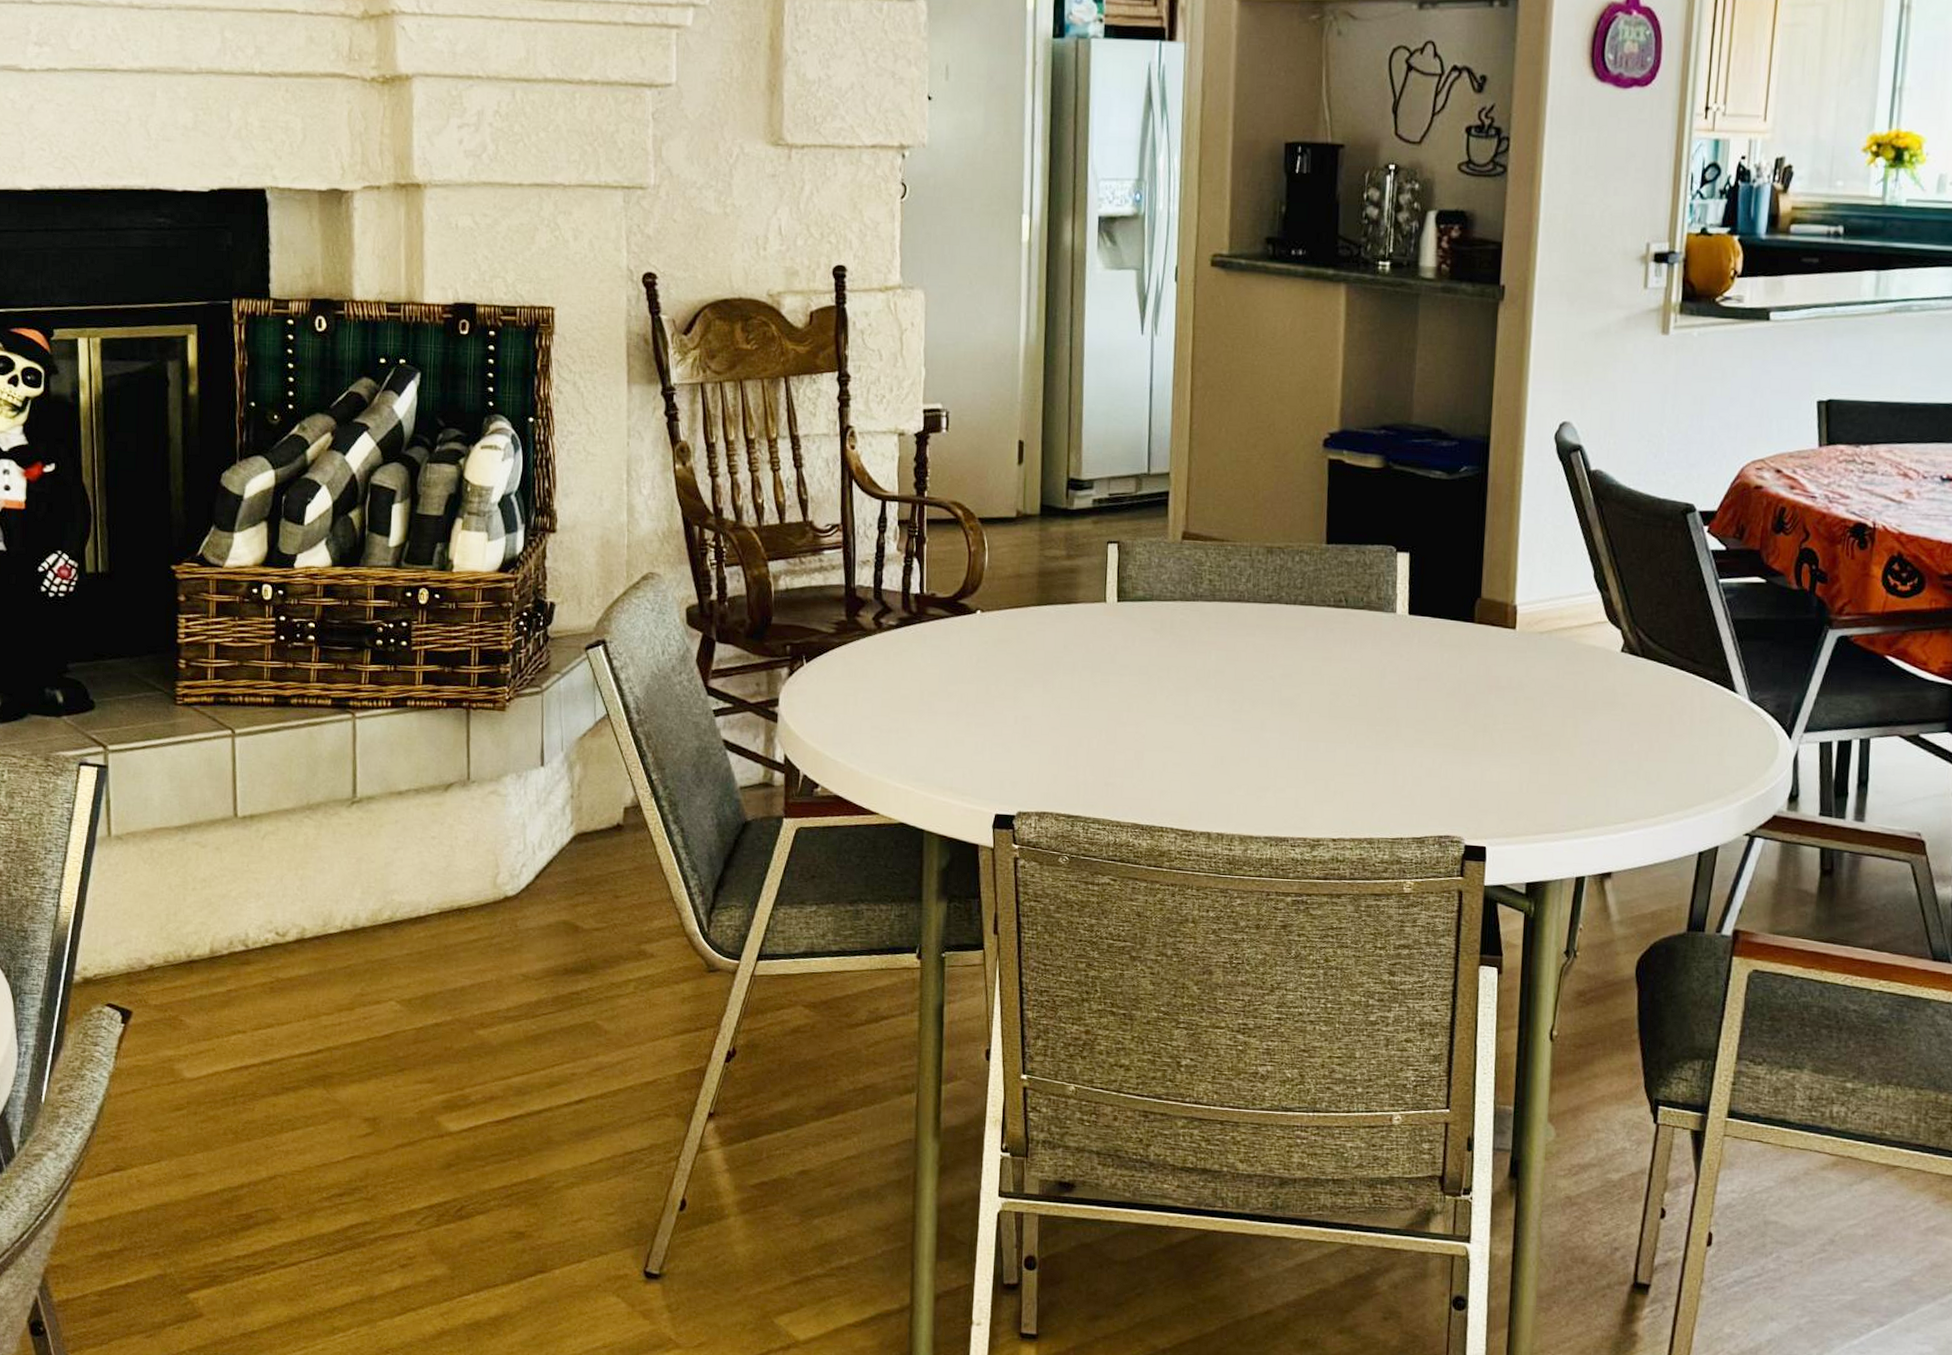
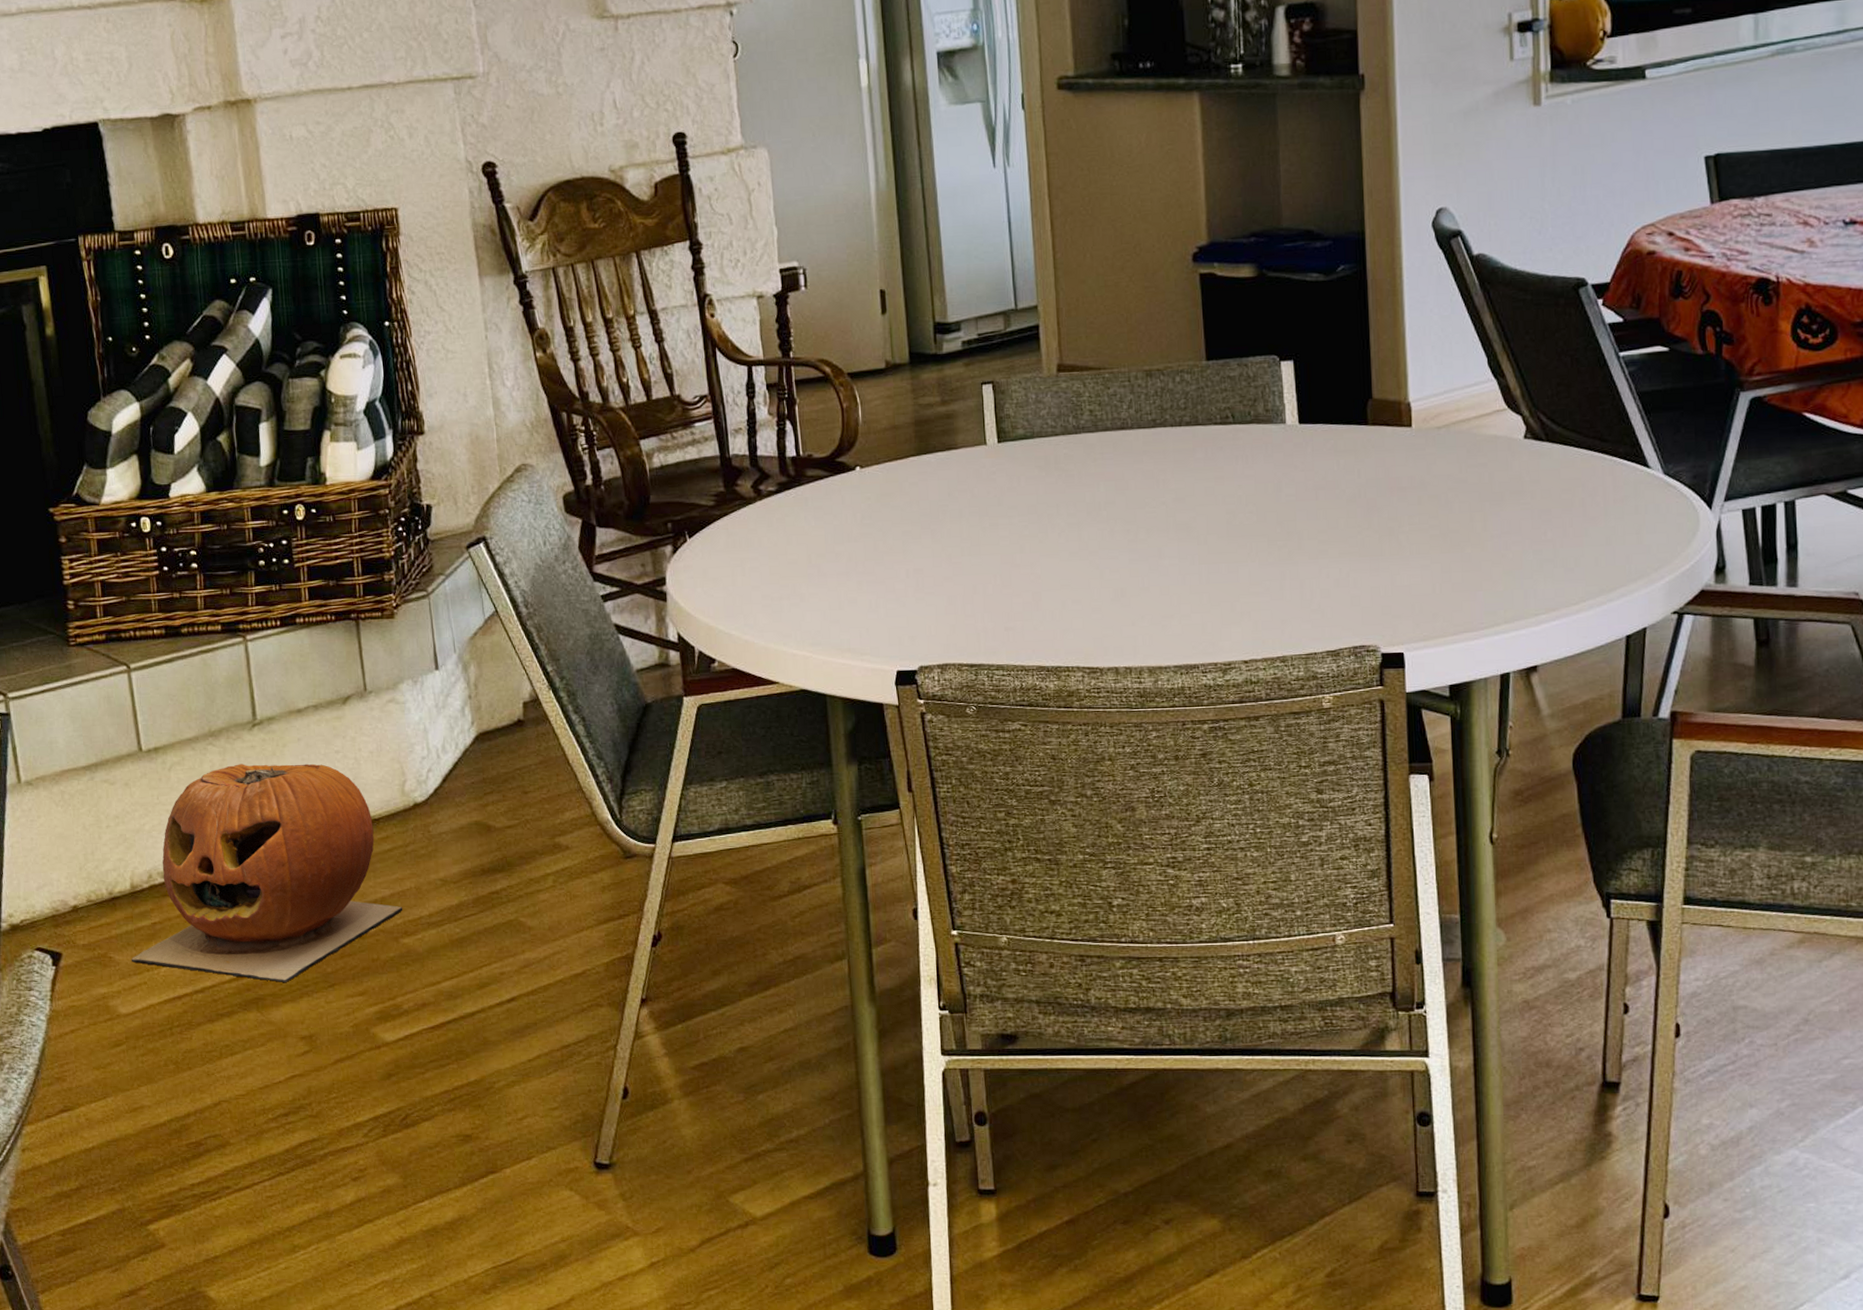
pumpkin: none [202,839,482,1062] -> present [131,763,403,982]

